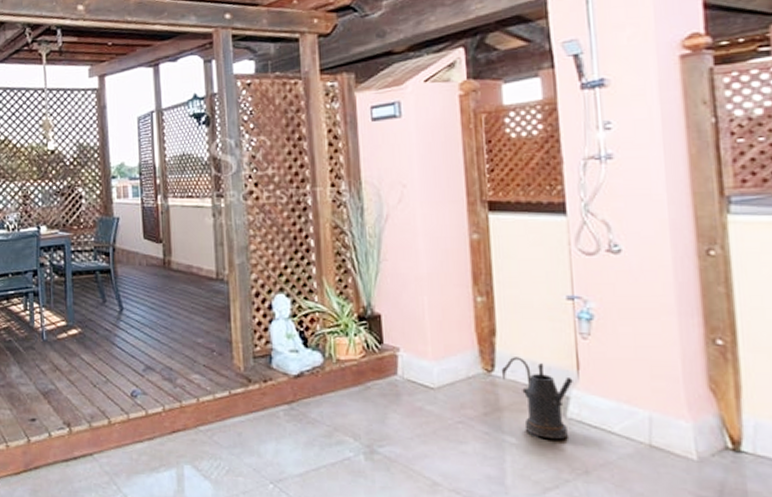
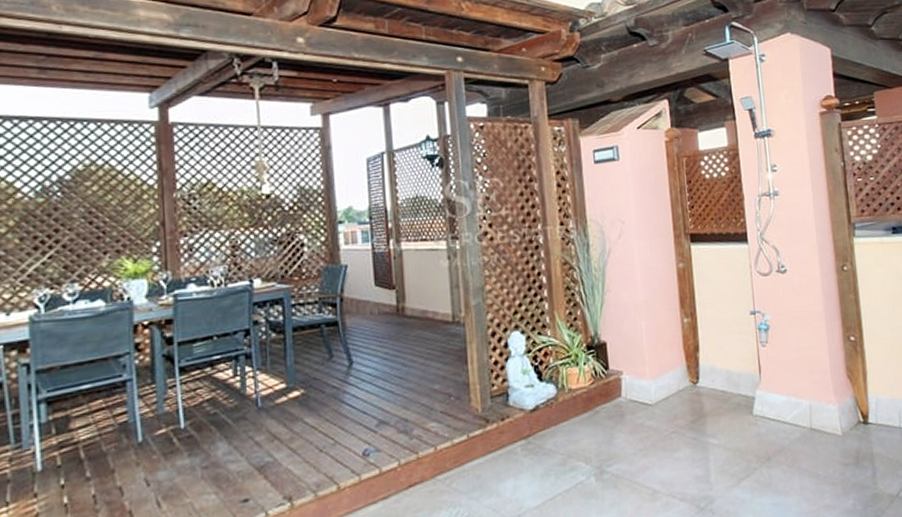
watering can: present [501,357,573,440] -> none [704,367,757,436]

